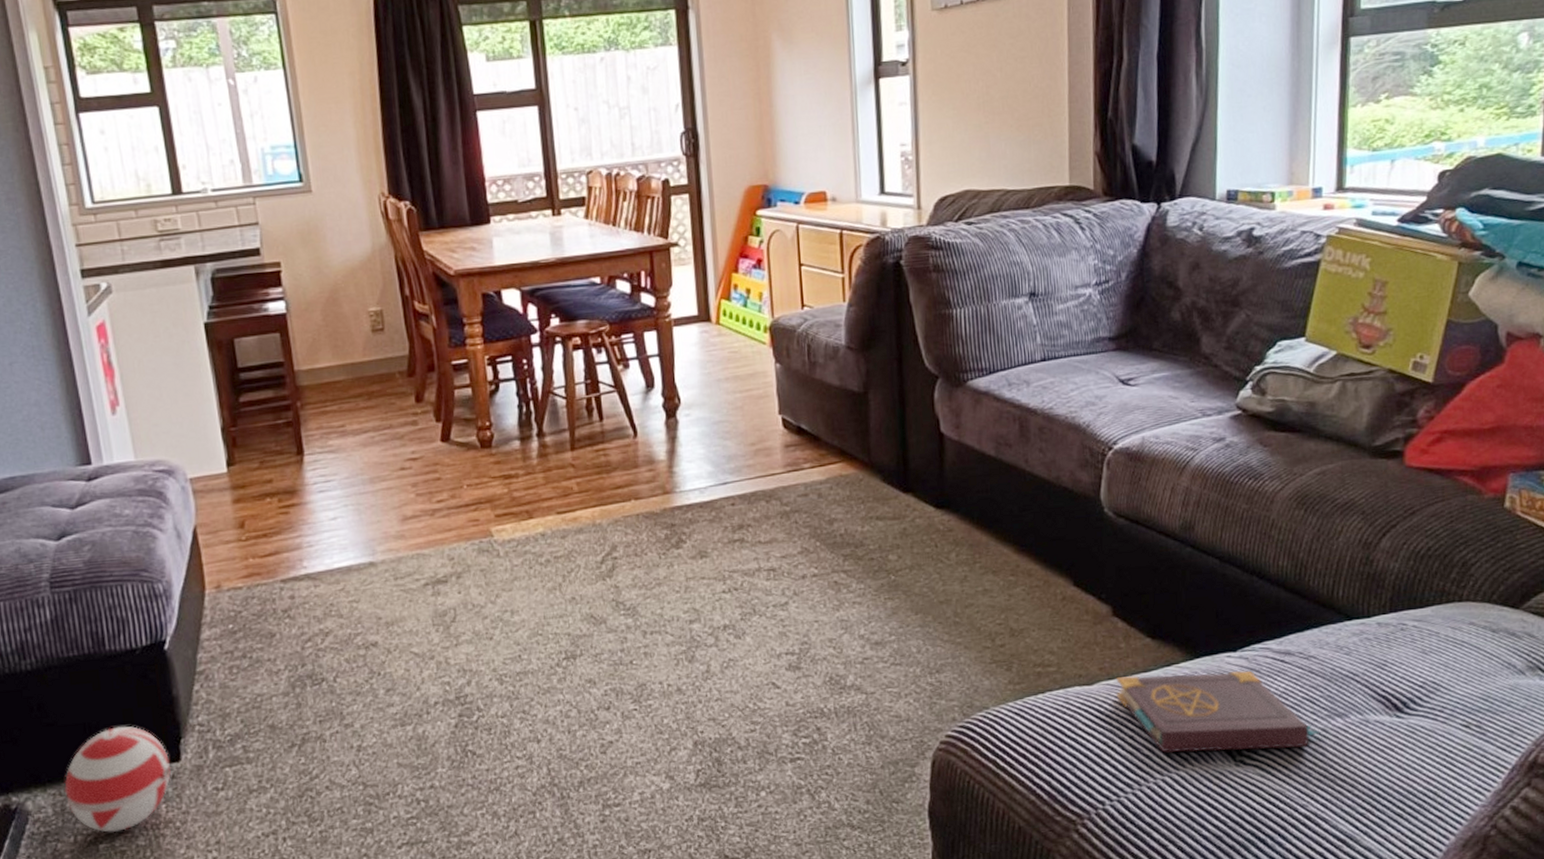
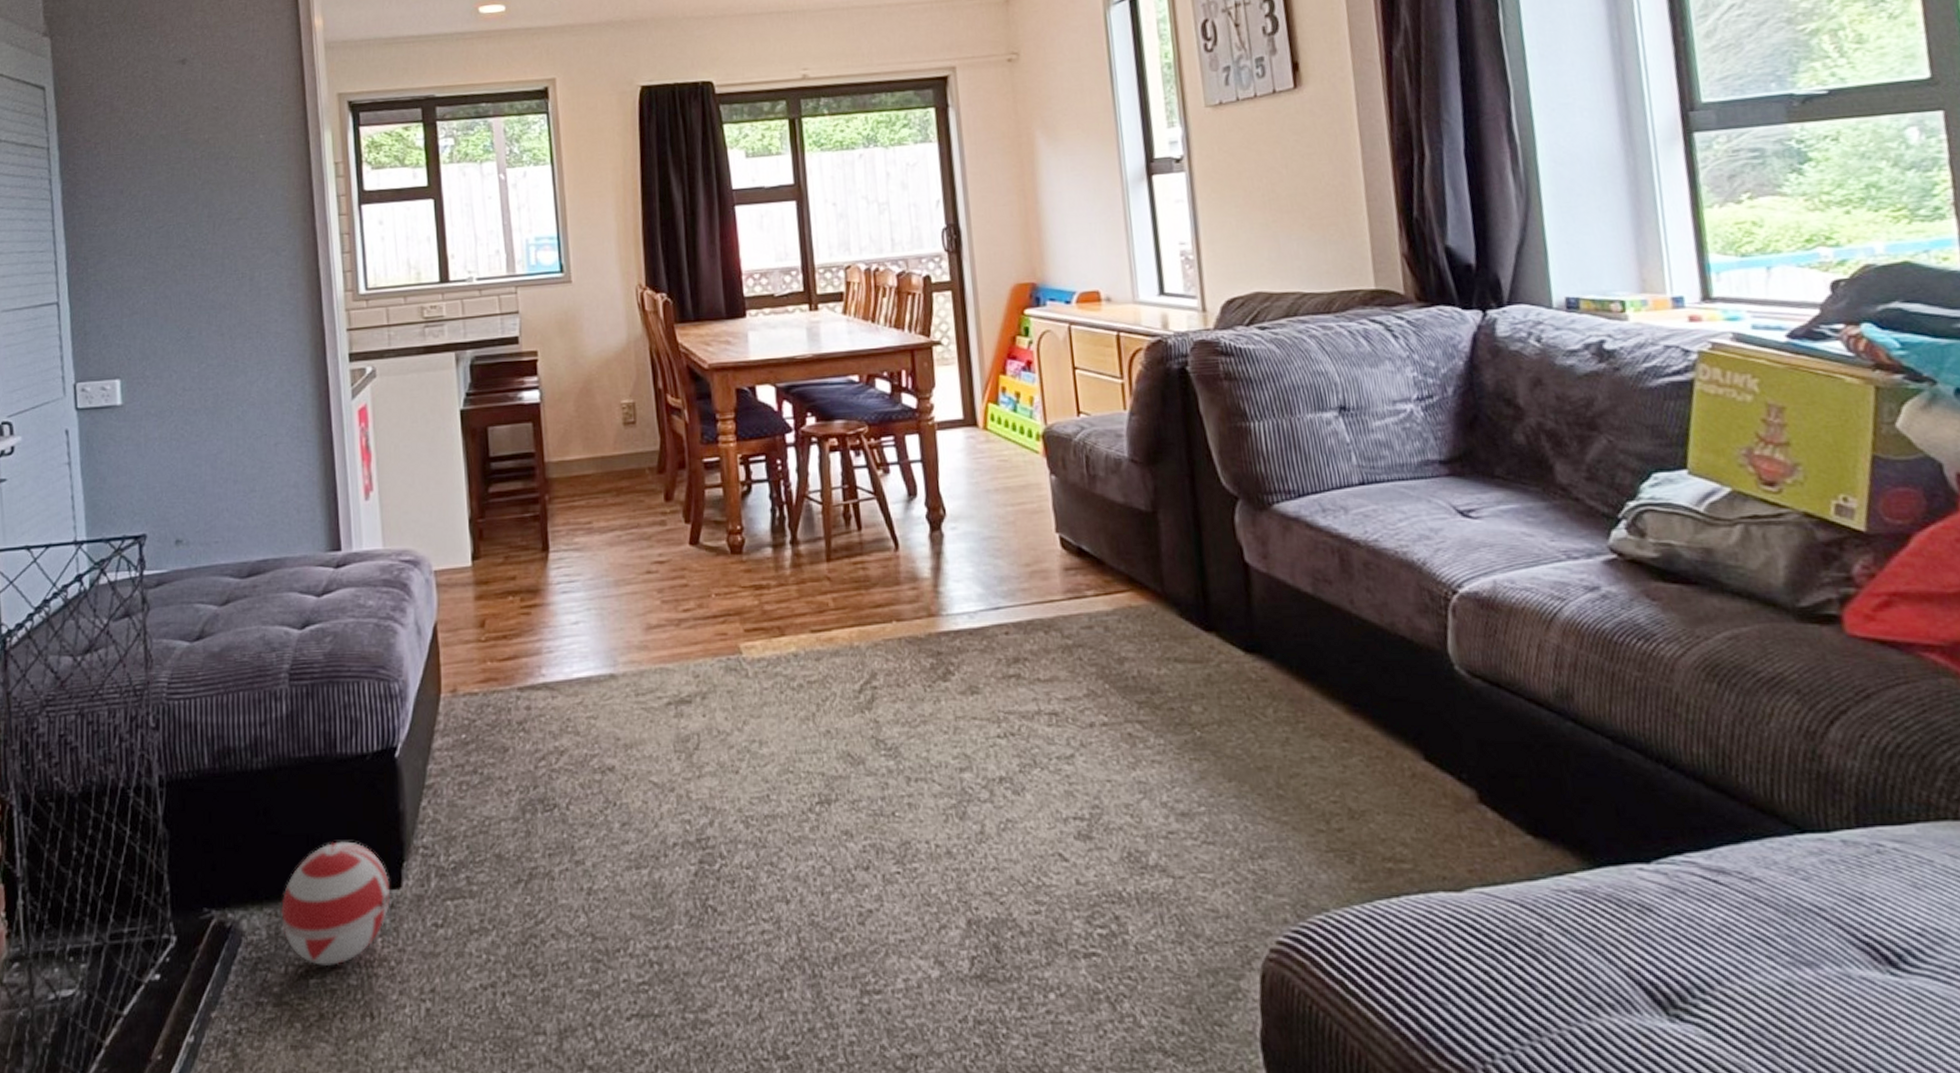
book: present [1116,670,1319,753] -> none [1492,883,1782,1005]

